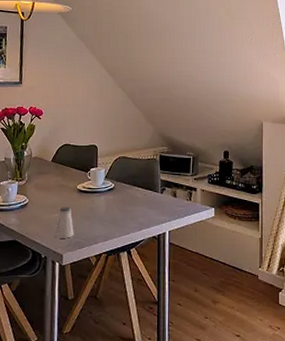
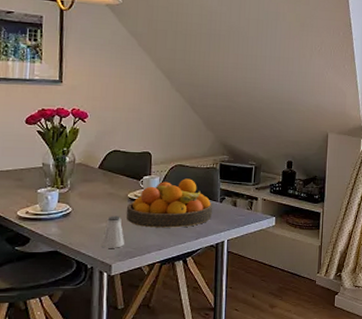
fruit bowl: none [75,170,154,219] -> present [126,178,213,228]

